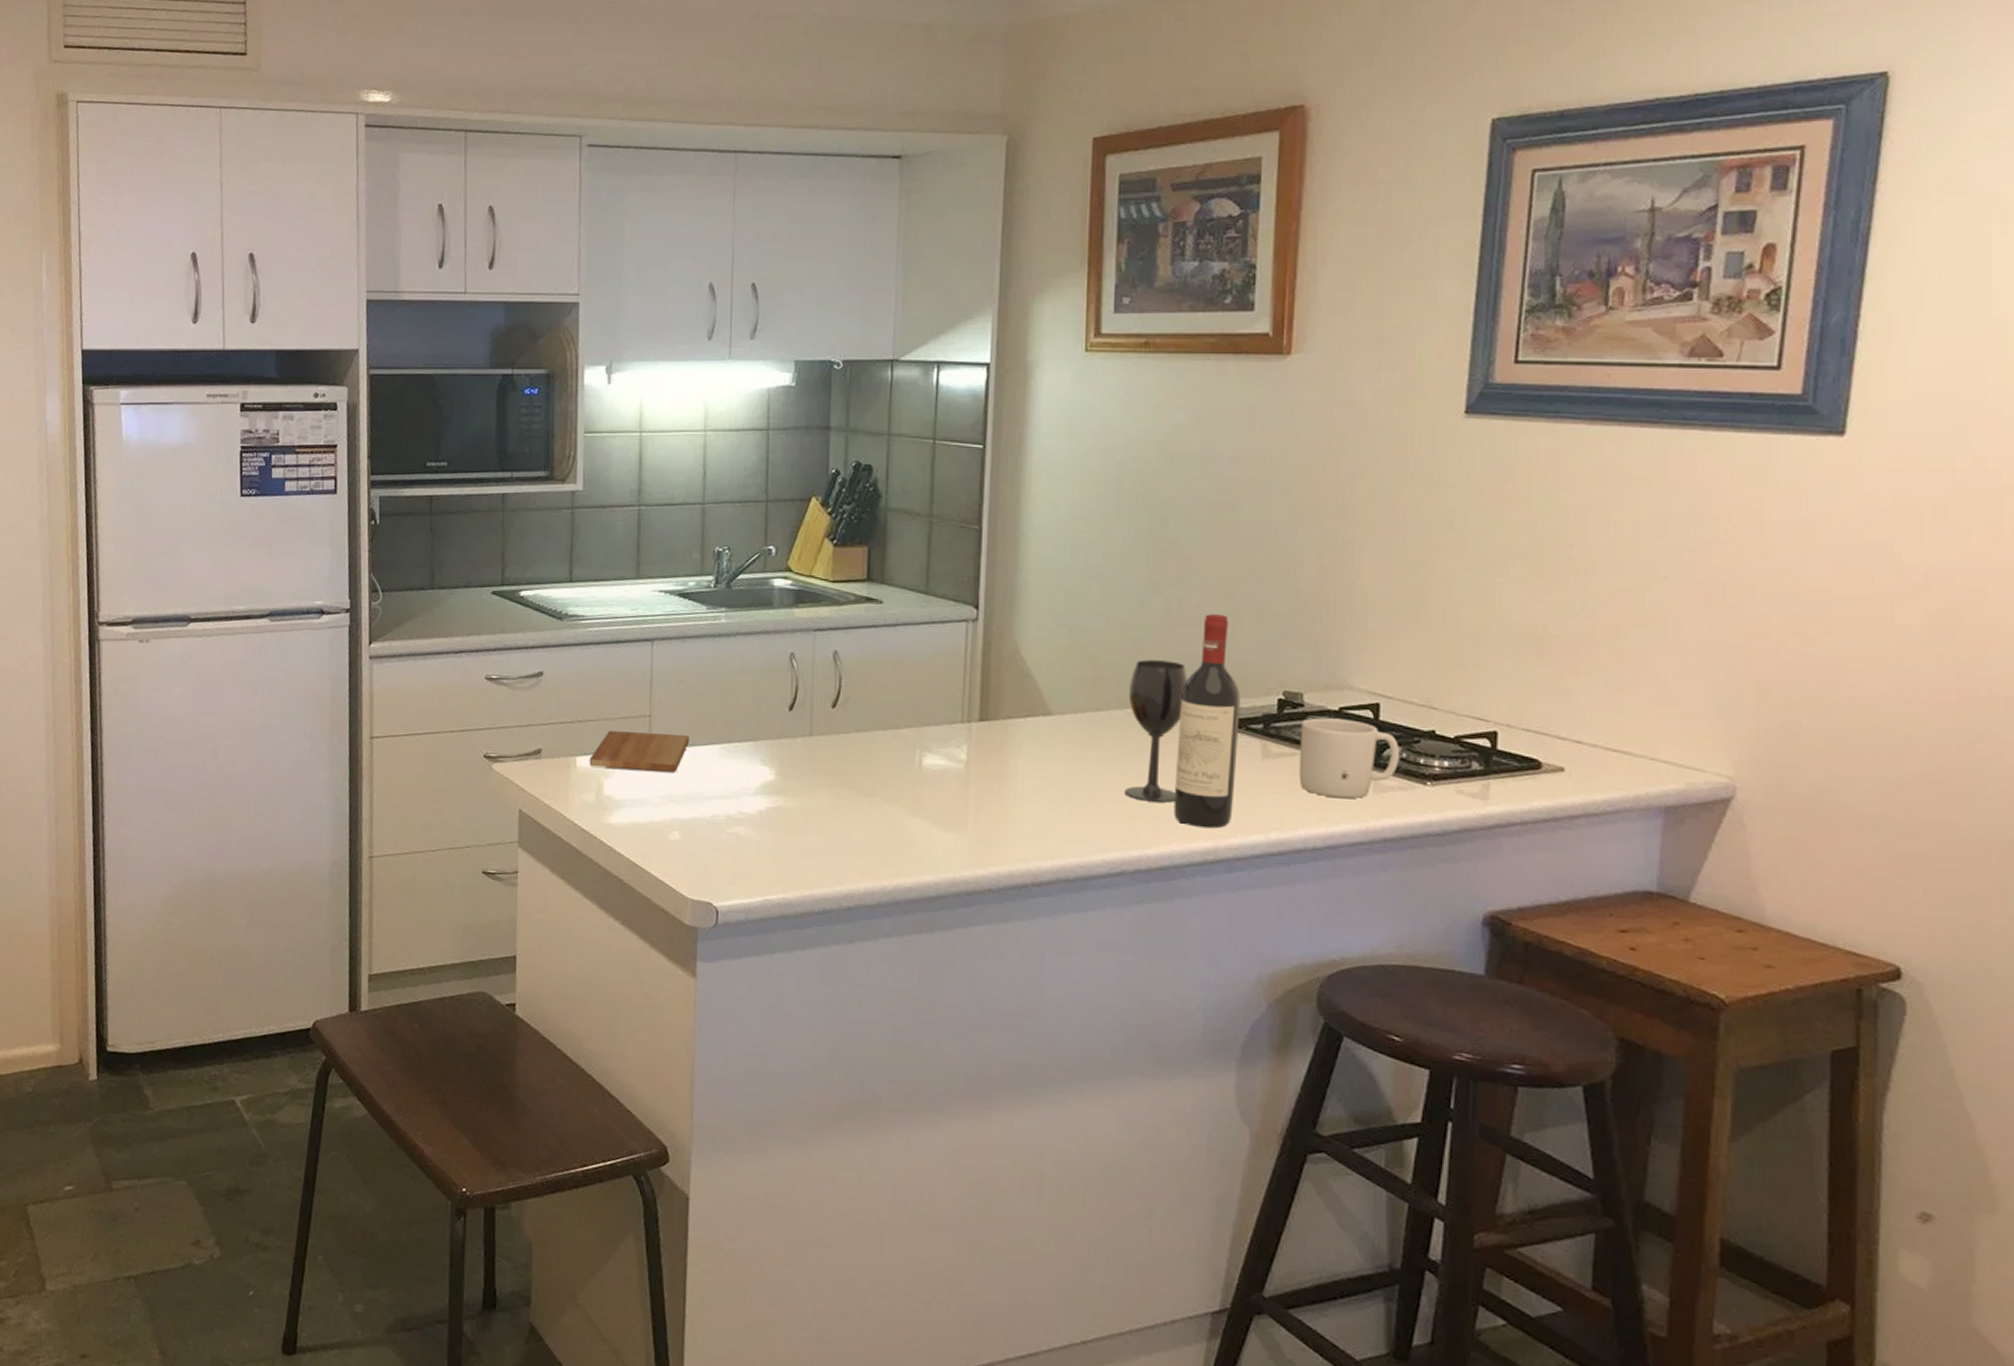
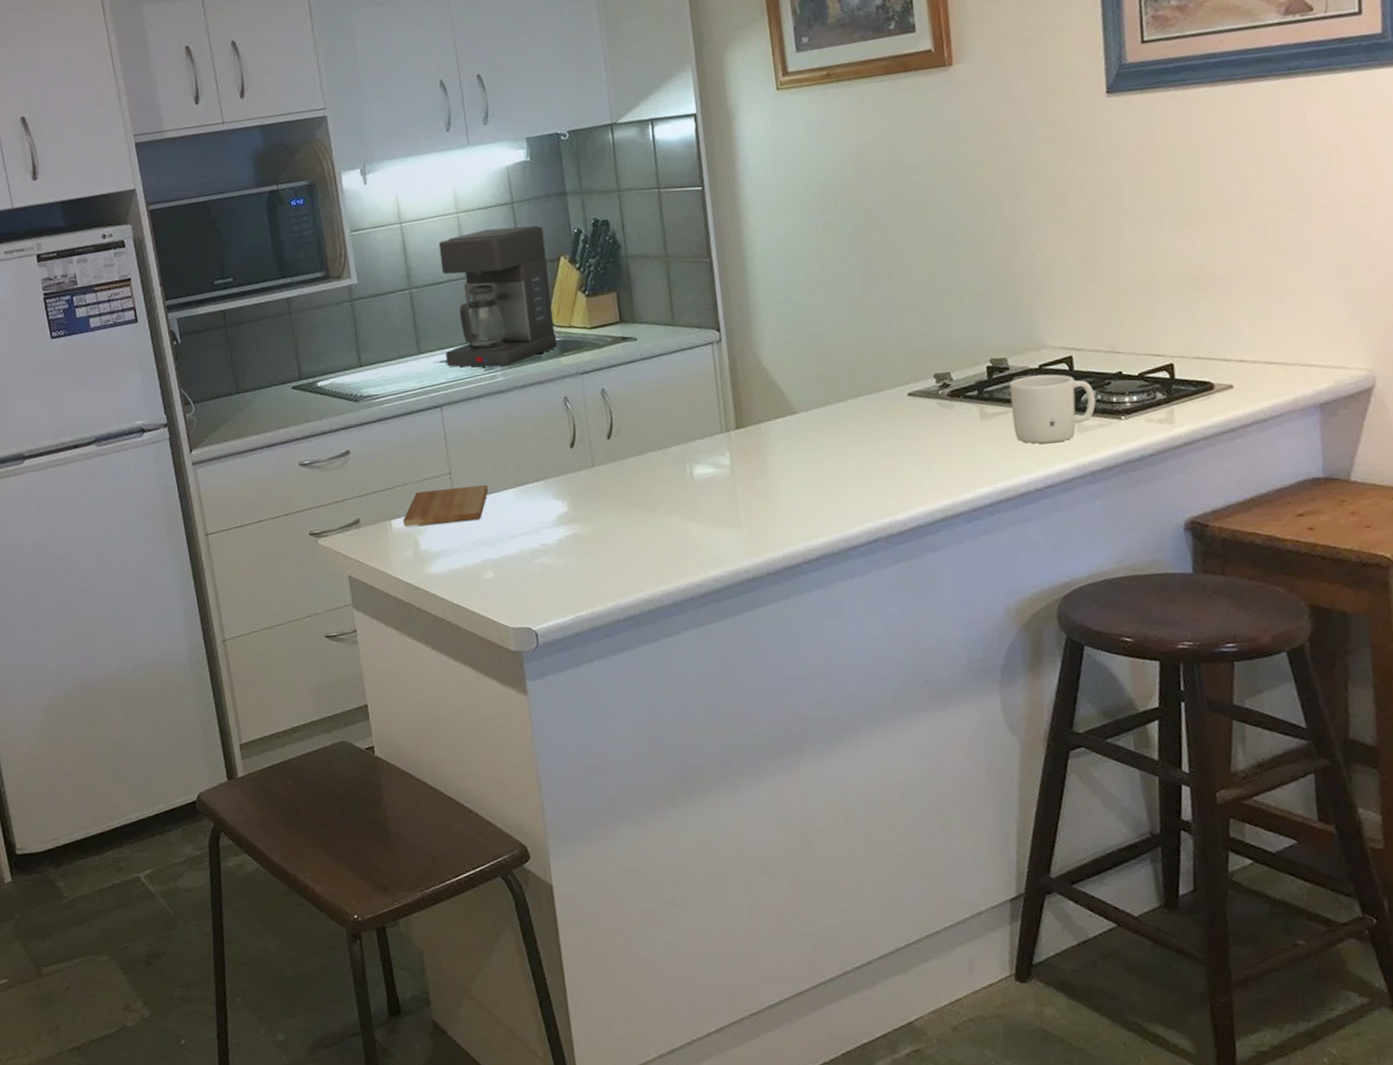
coffee maker: none [666,454,797,608] -> present [438,225,558,367]
wine glass: present [1124,659,1189,803] -> none [859,349,914,474]
wine bottle: present [1173,614,1241,829] -> none [904,301,964,490]

